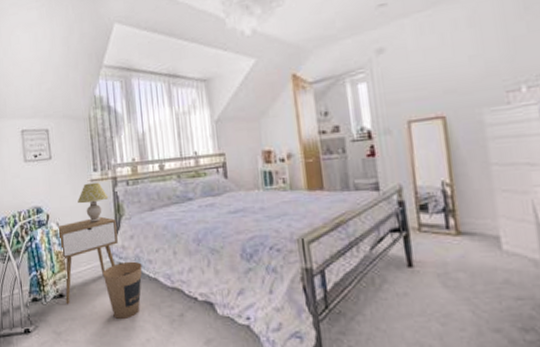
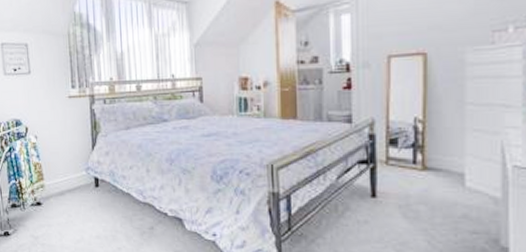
nightstand: present [59,216,118,305] -> none [37,132,93,213]
table lamp: present [78,182,109,223] -> none [56,99,86,137]
trash can: present [102,261,143,319] -> none [78,176,116,228]

